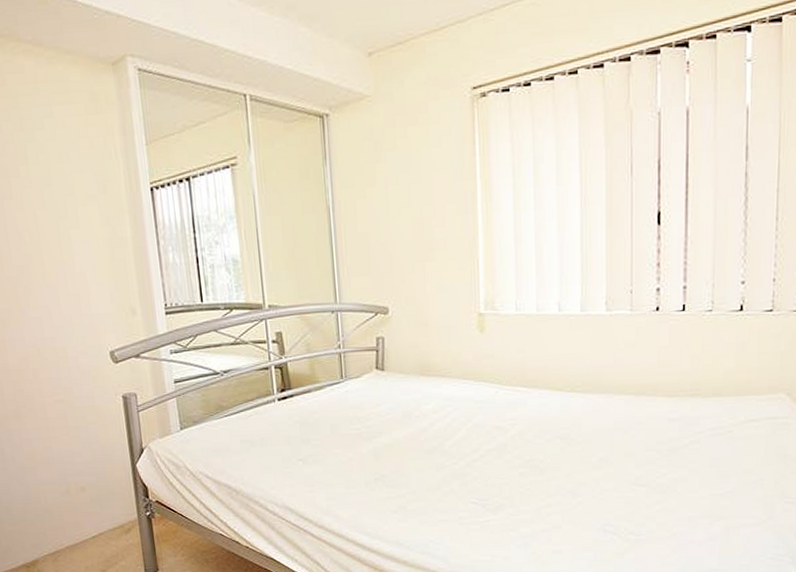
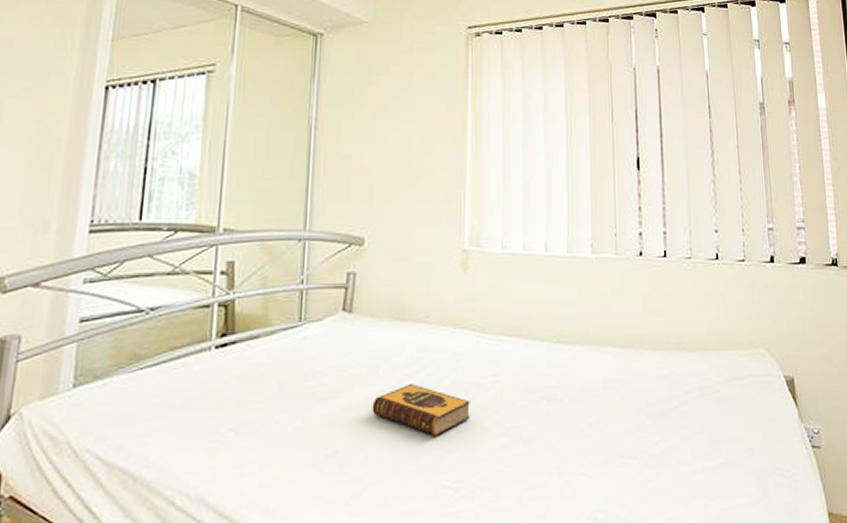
hardback book: none [408,425,492,467] -> present [372,383,470,437]

